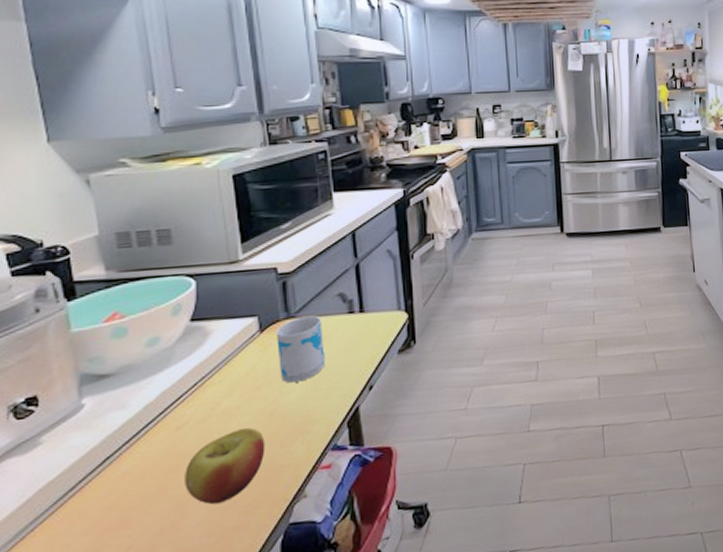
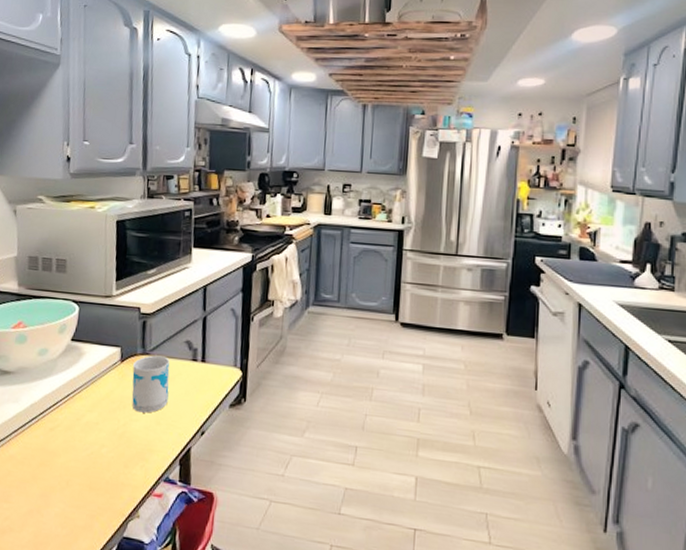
apple: present [185,428,266,505] -> none [51,442,114,503]

